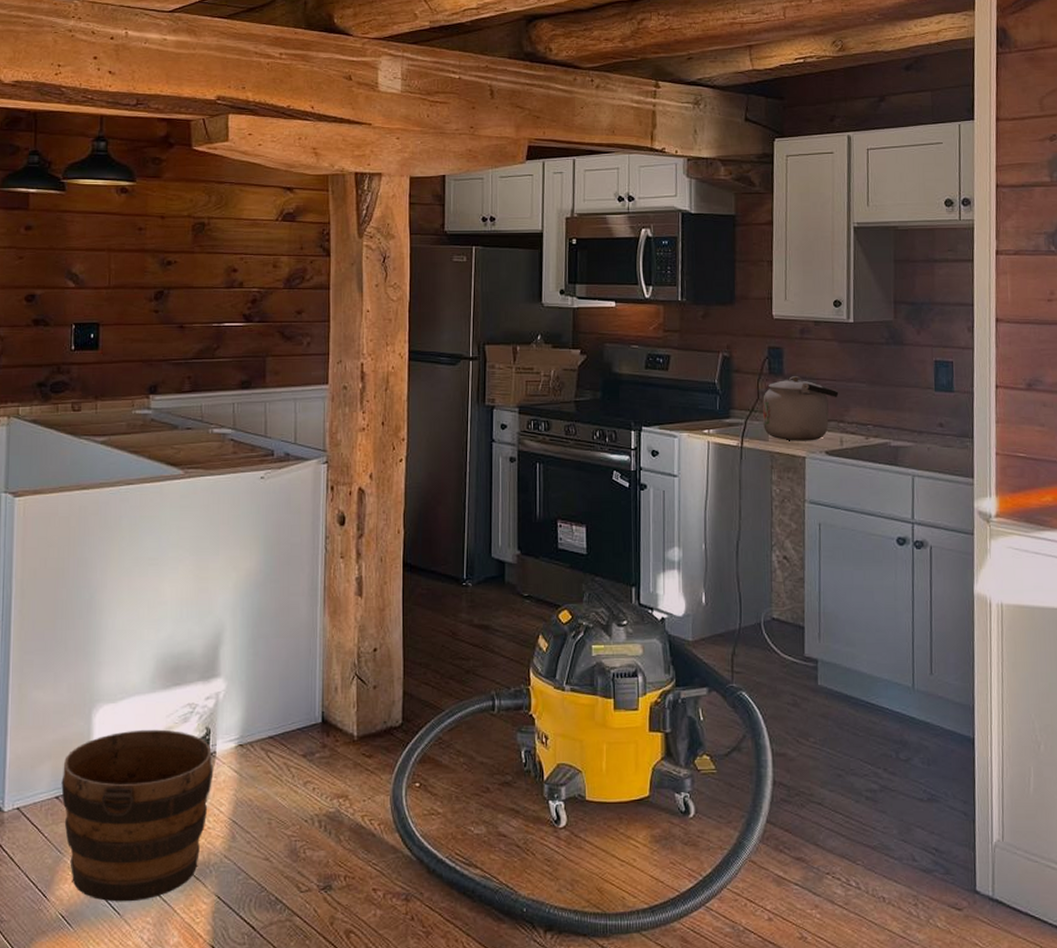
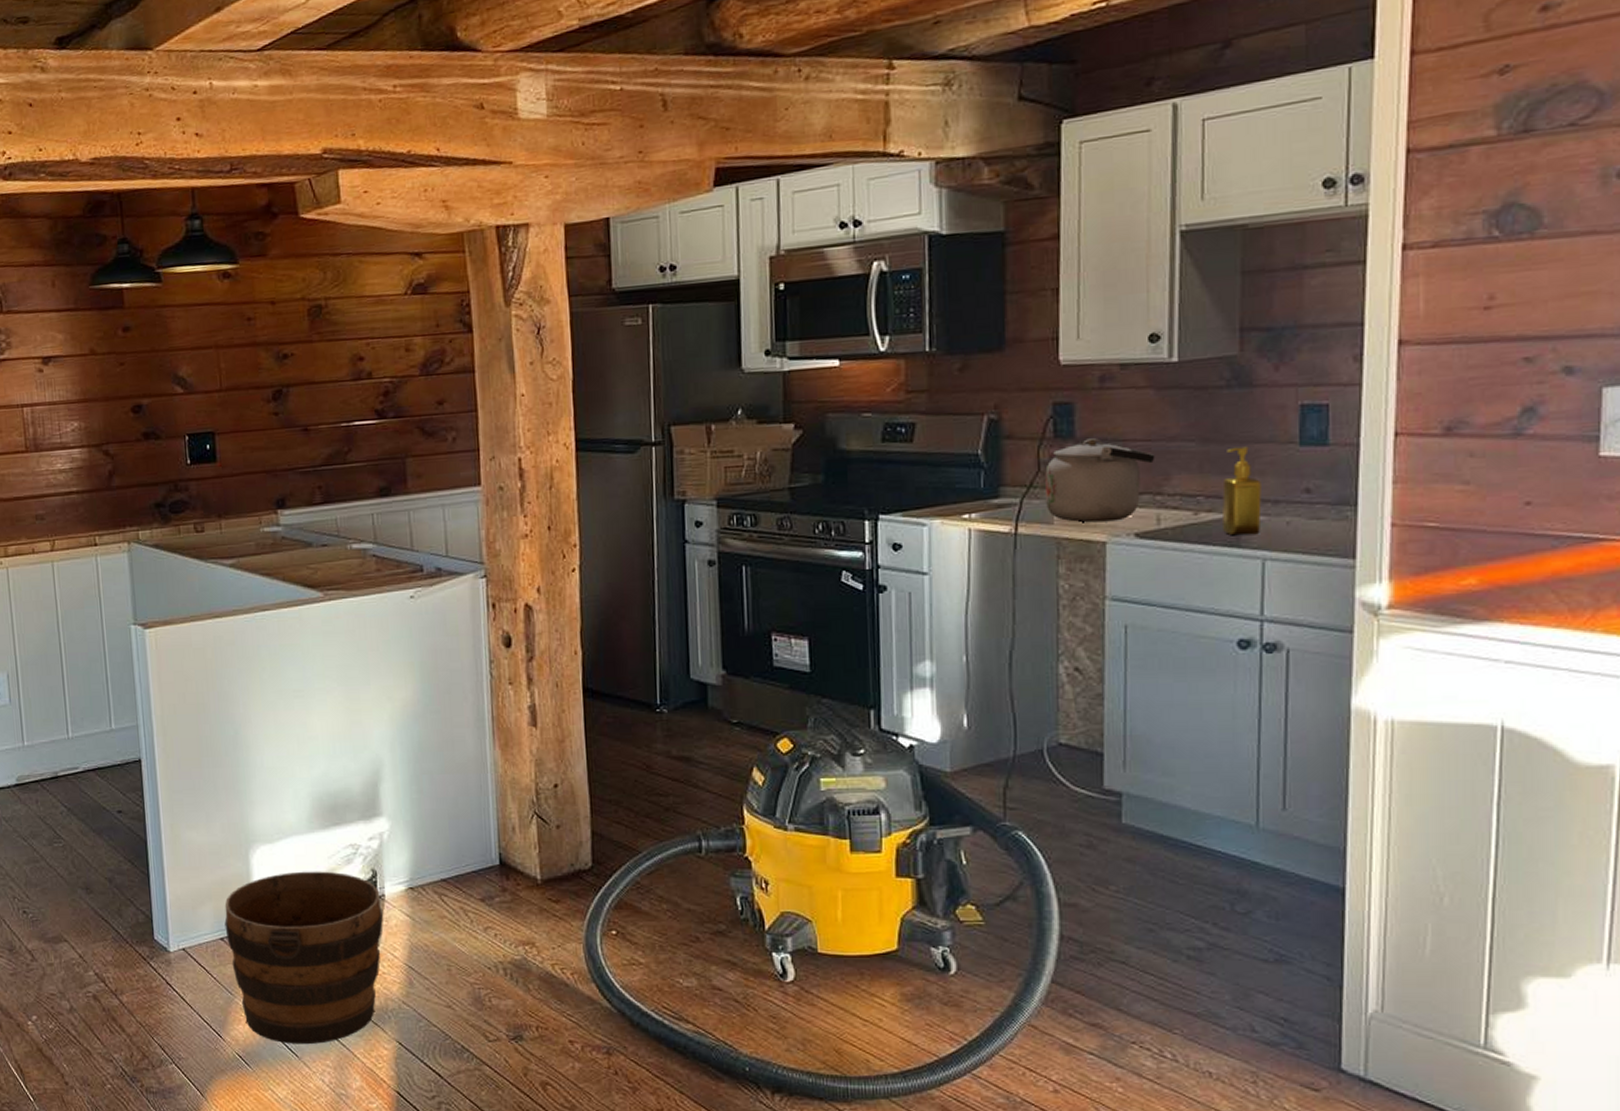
soap dispenser: none [884,389,911,457] -> present [1221,446,1262,536]

